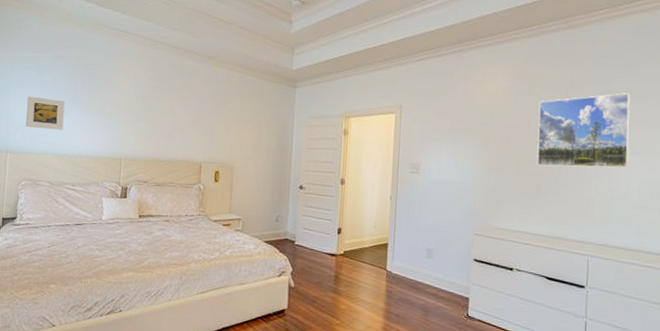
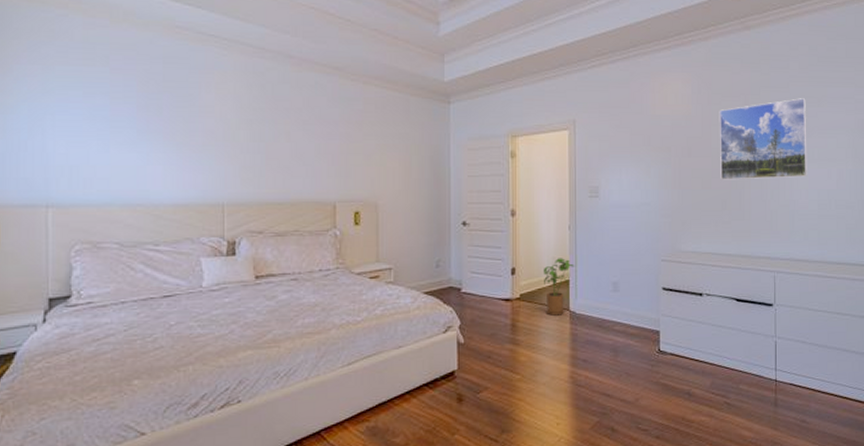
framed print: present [25,96,65,130] -> none [72,127,133,171]
house plant: none [365,223,394,273] -> present [543,258,575,316]

